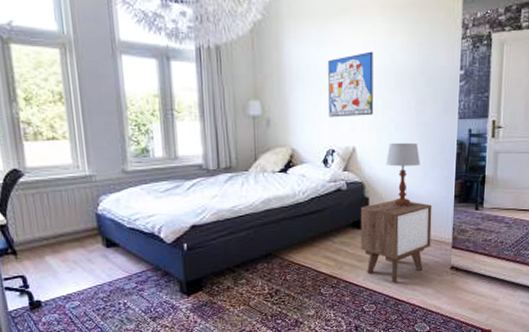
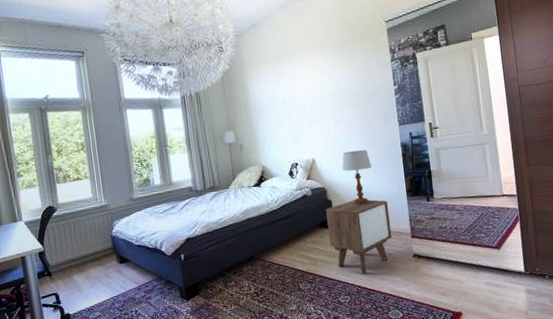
wall art: present [328,51,373,118] -> none [284,81,326,137]

